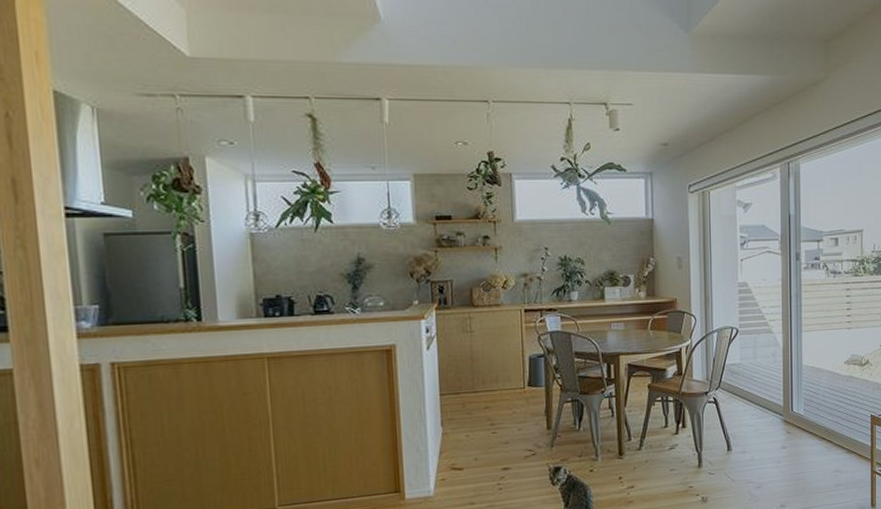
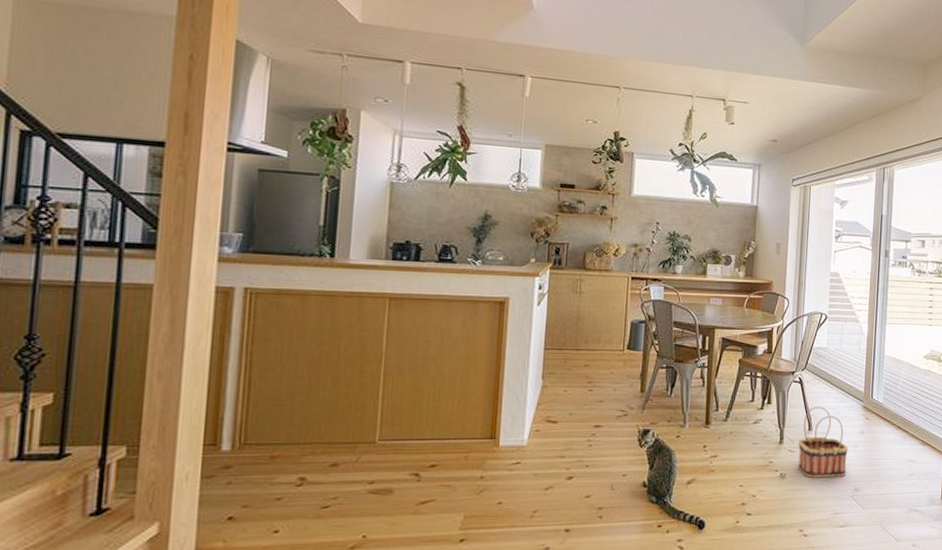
basket: none [718,425,771,499] -> present [798,407,848,478]

